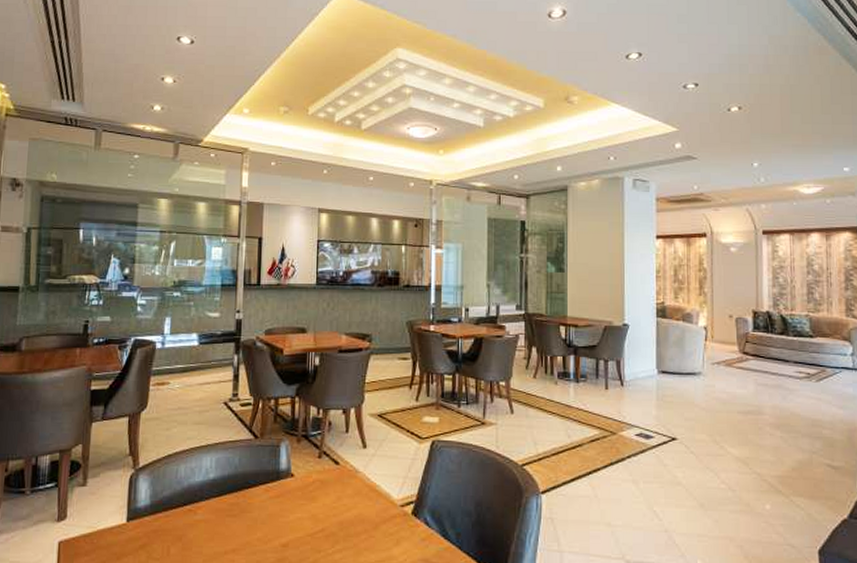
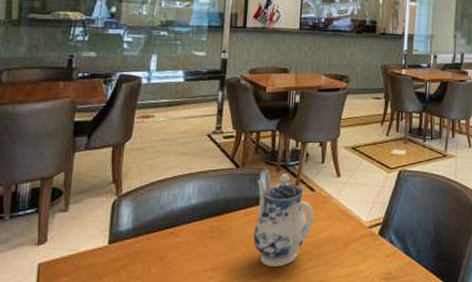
teapot: none [275,444,340,550] -> present [253,173,315,267]

